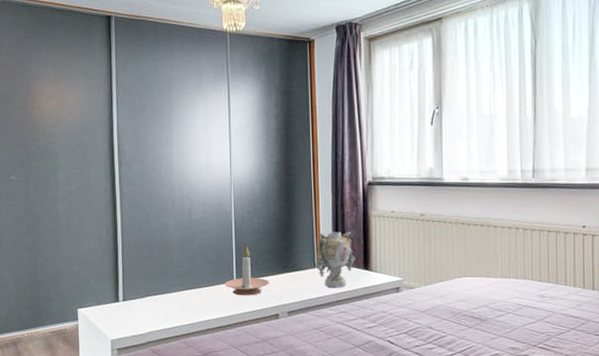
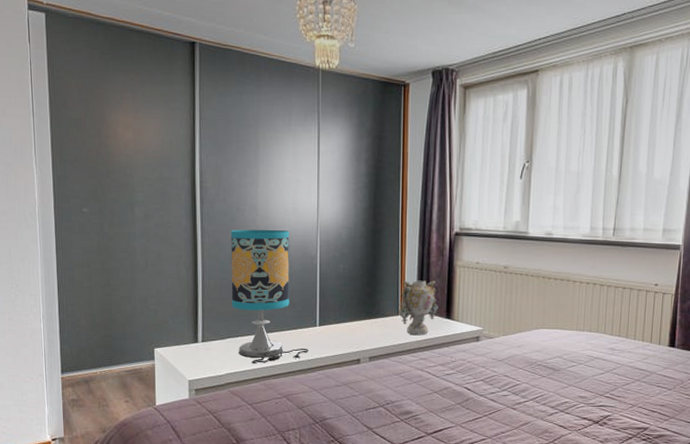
table lamp: none [147,187,227,321] -> present [230,229,309,363]
candle holder: present [224,244,269,296] -> none [307,289,352,341]

